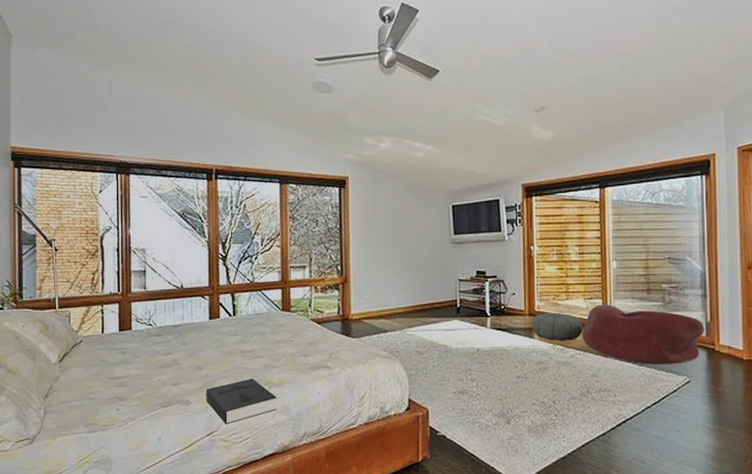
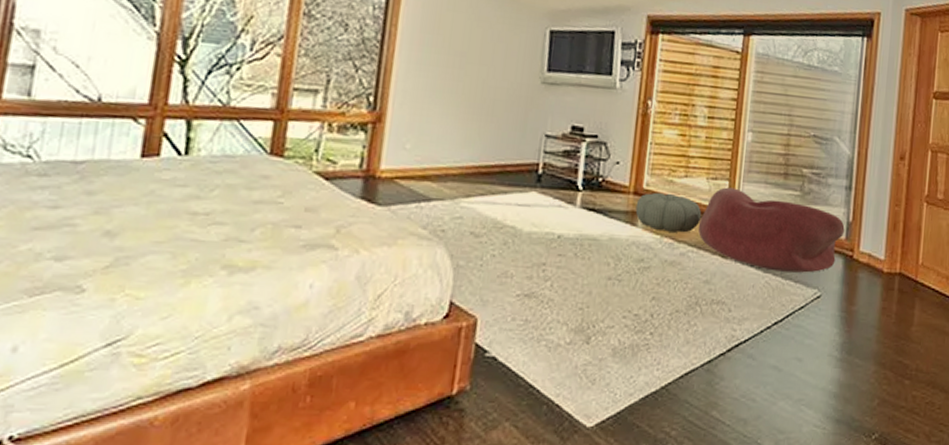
booklet: present [206,378,278,424] -> none [113,256,241,329]

